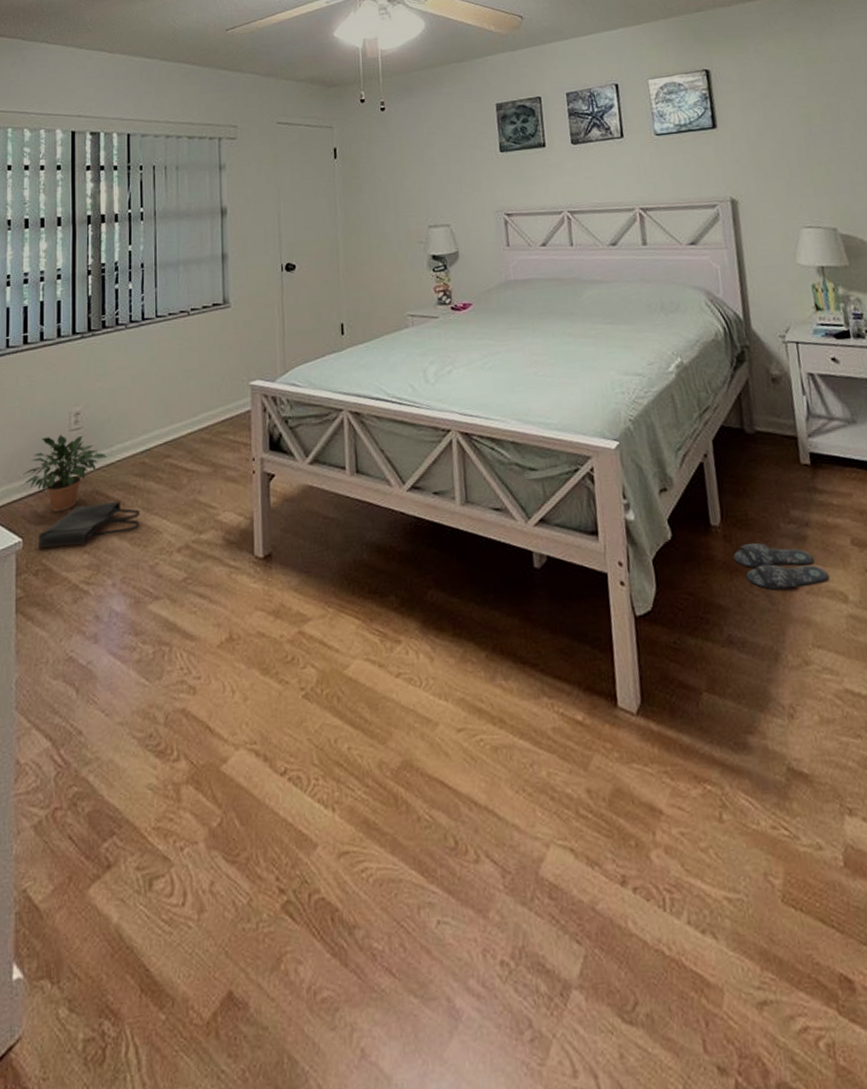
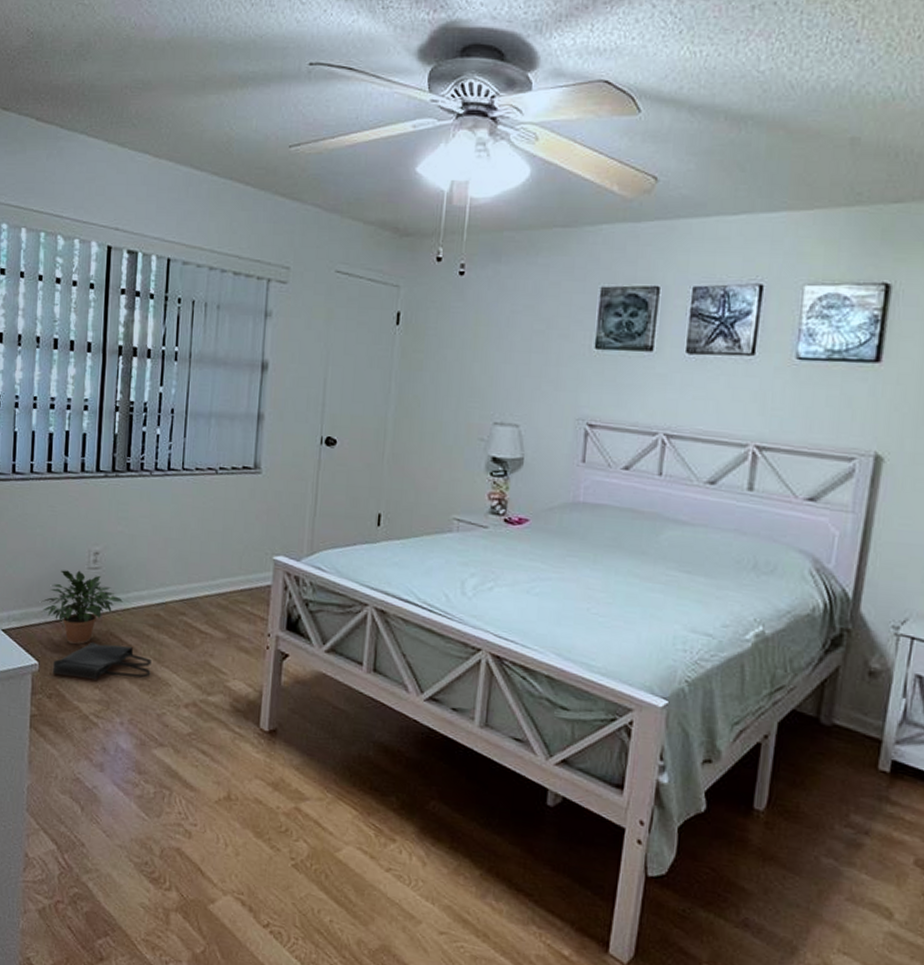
slippers: present [733,542,829,590] -> none [771,835,877,894]

